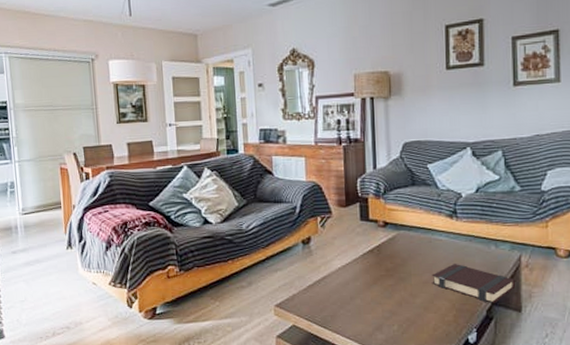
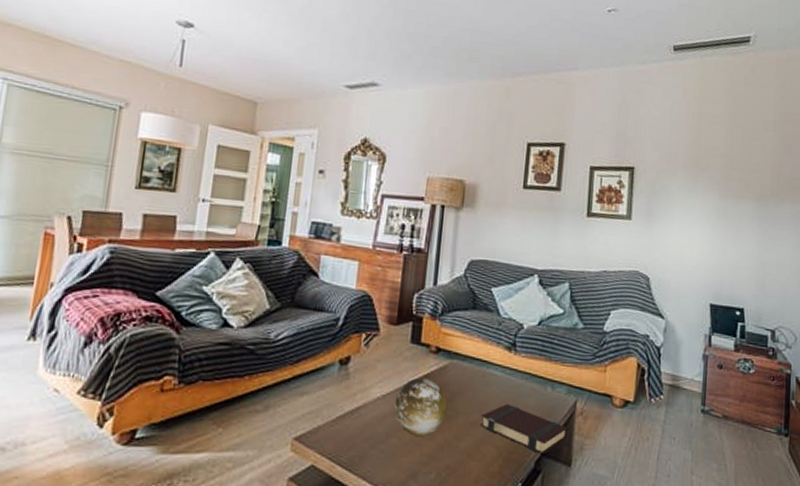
decorative orb: none [354,249,400,297] -> present [394,378,447,437]

